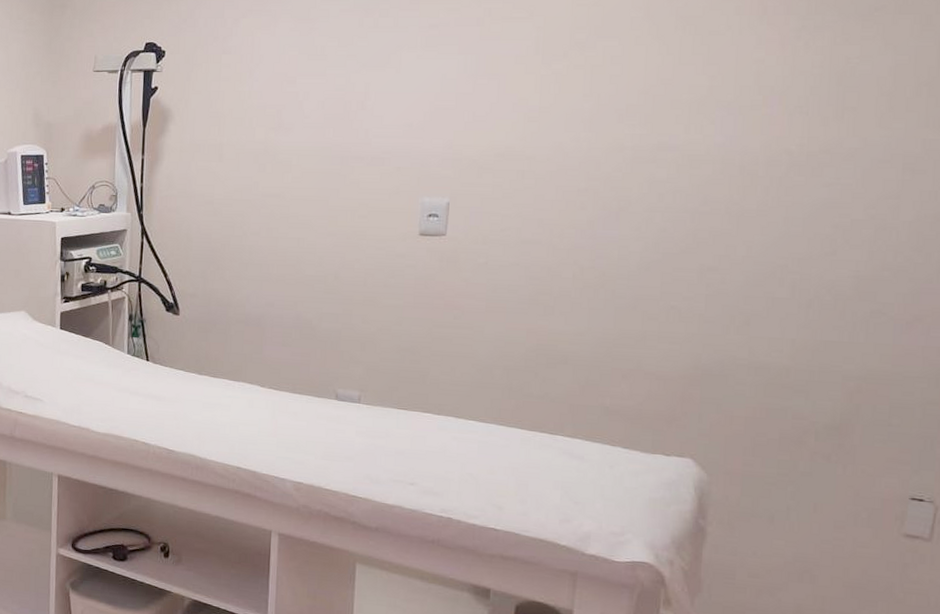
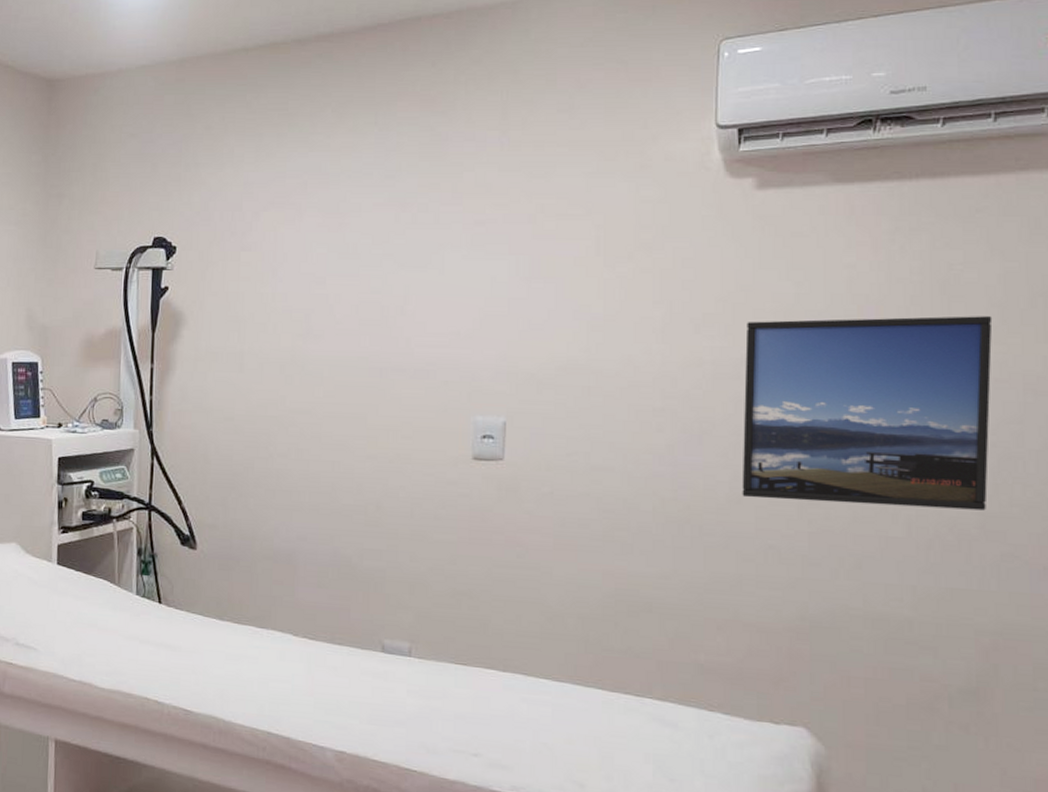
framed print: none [650,104,881,274] -> present [742,316,993,511]

